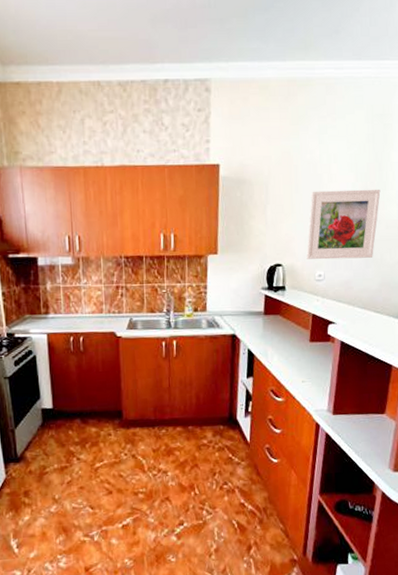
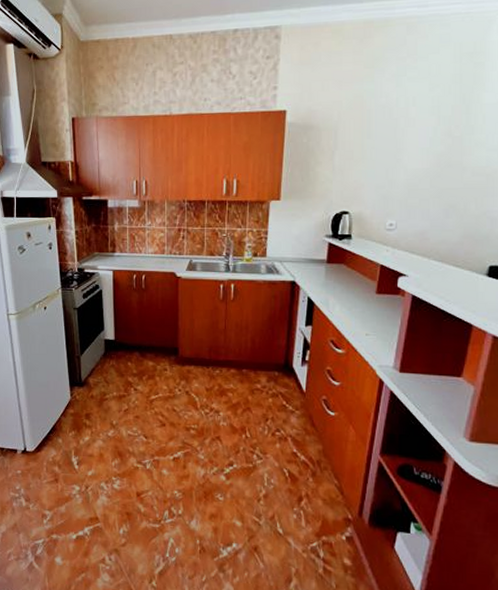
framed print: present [306,189,381,260] -> none [377,133,467,208]

